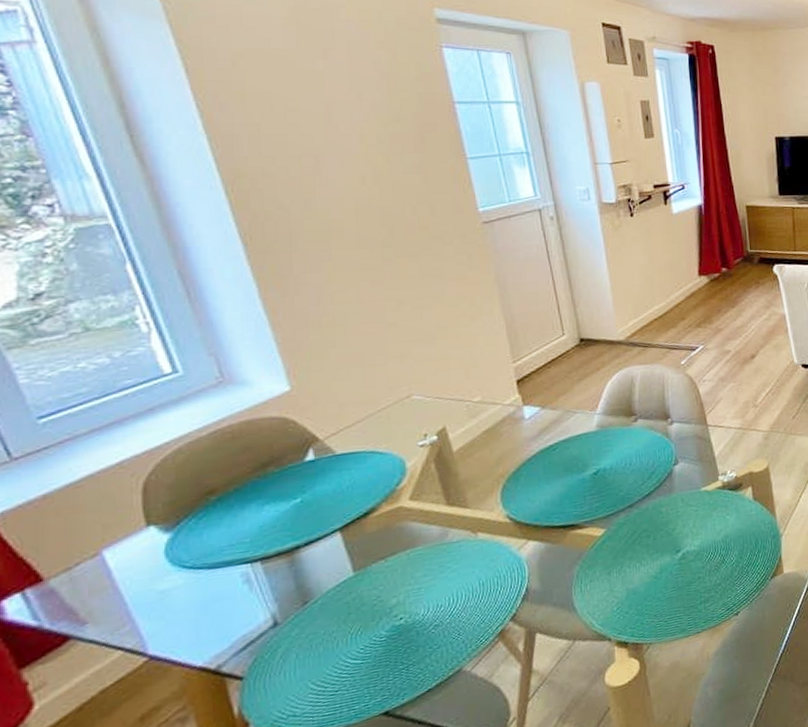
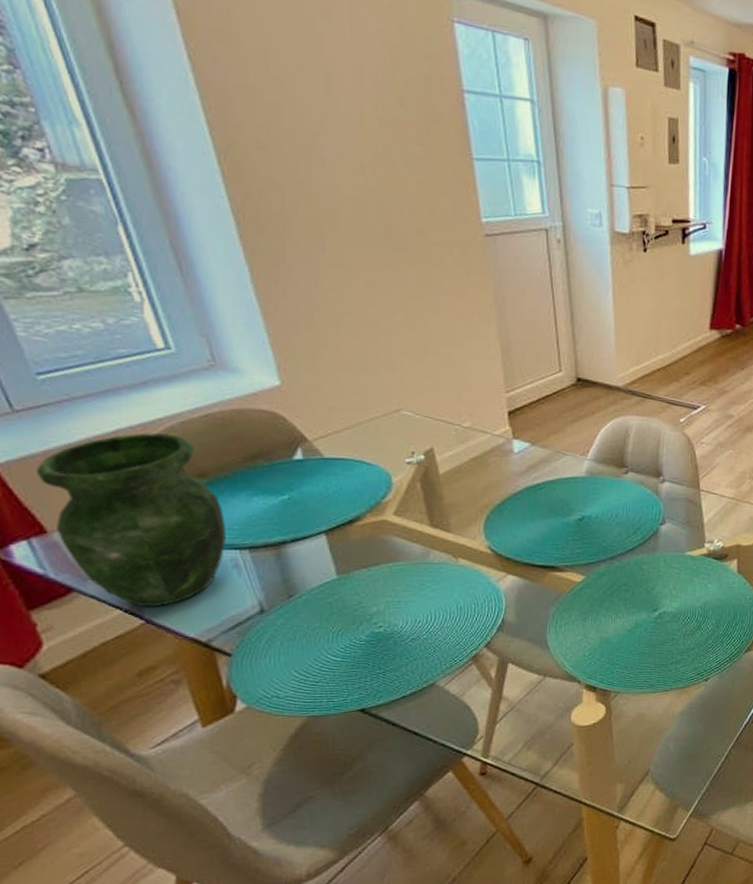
vase: none [34,456,236,644] -> present [37,433,226,608]

